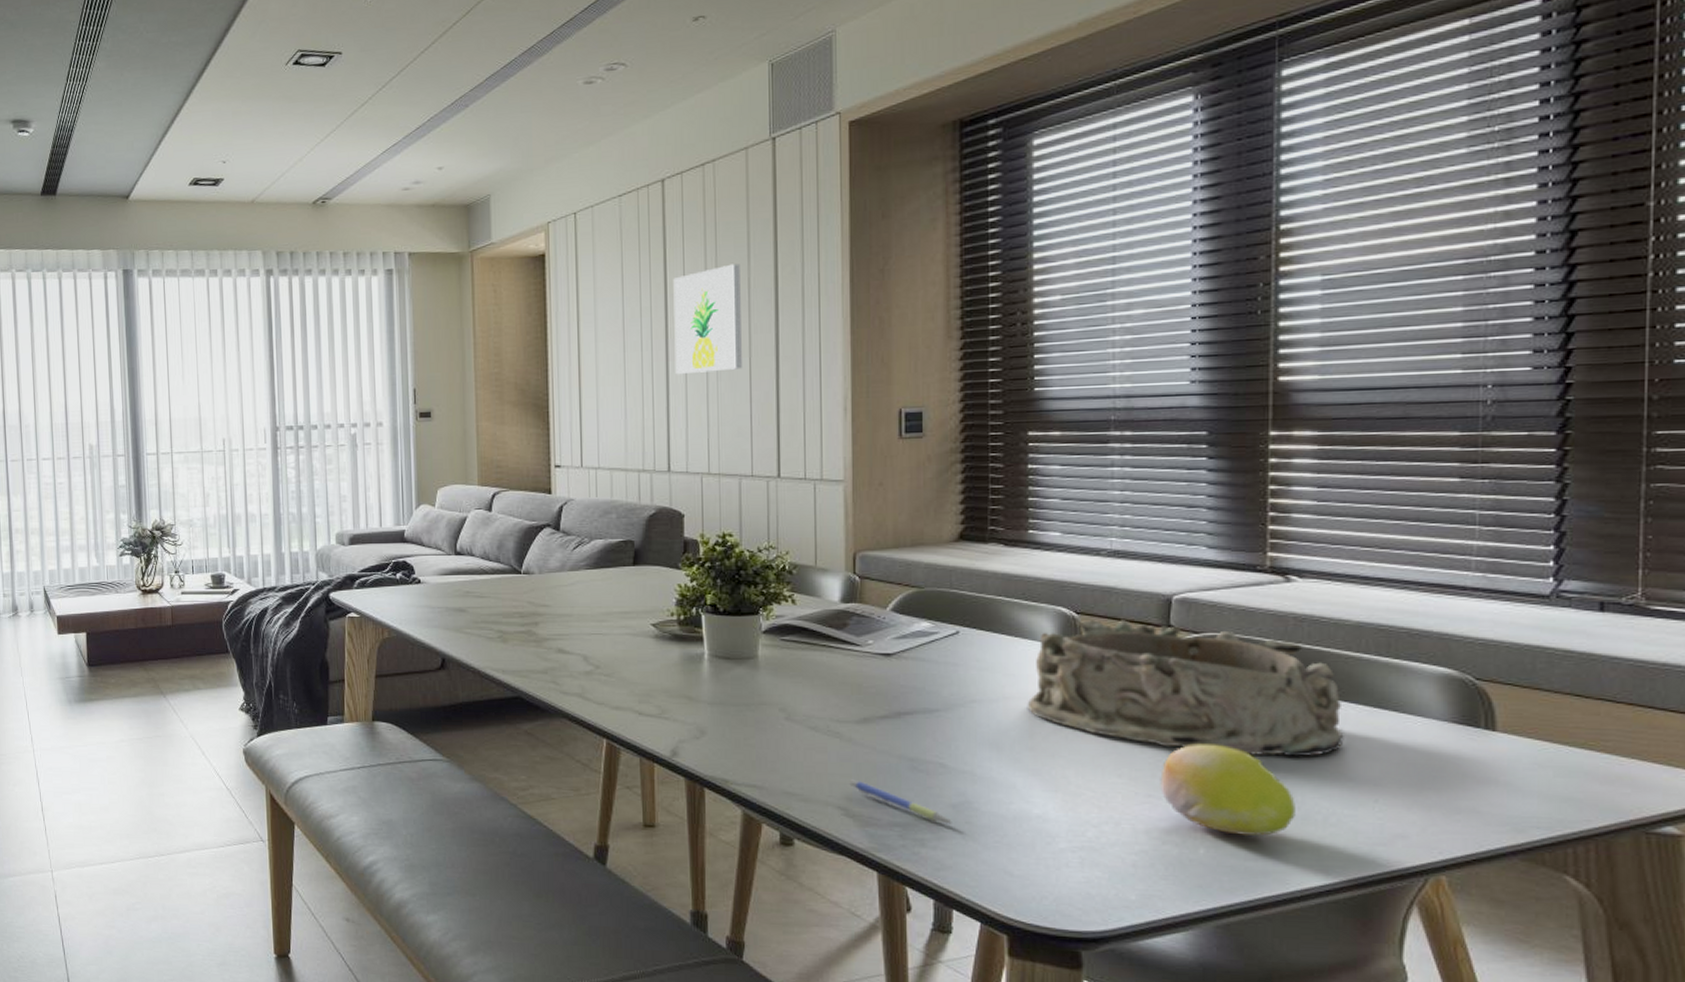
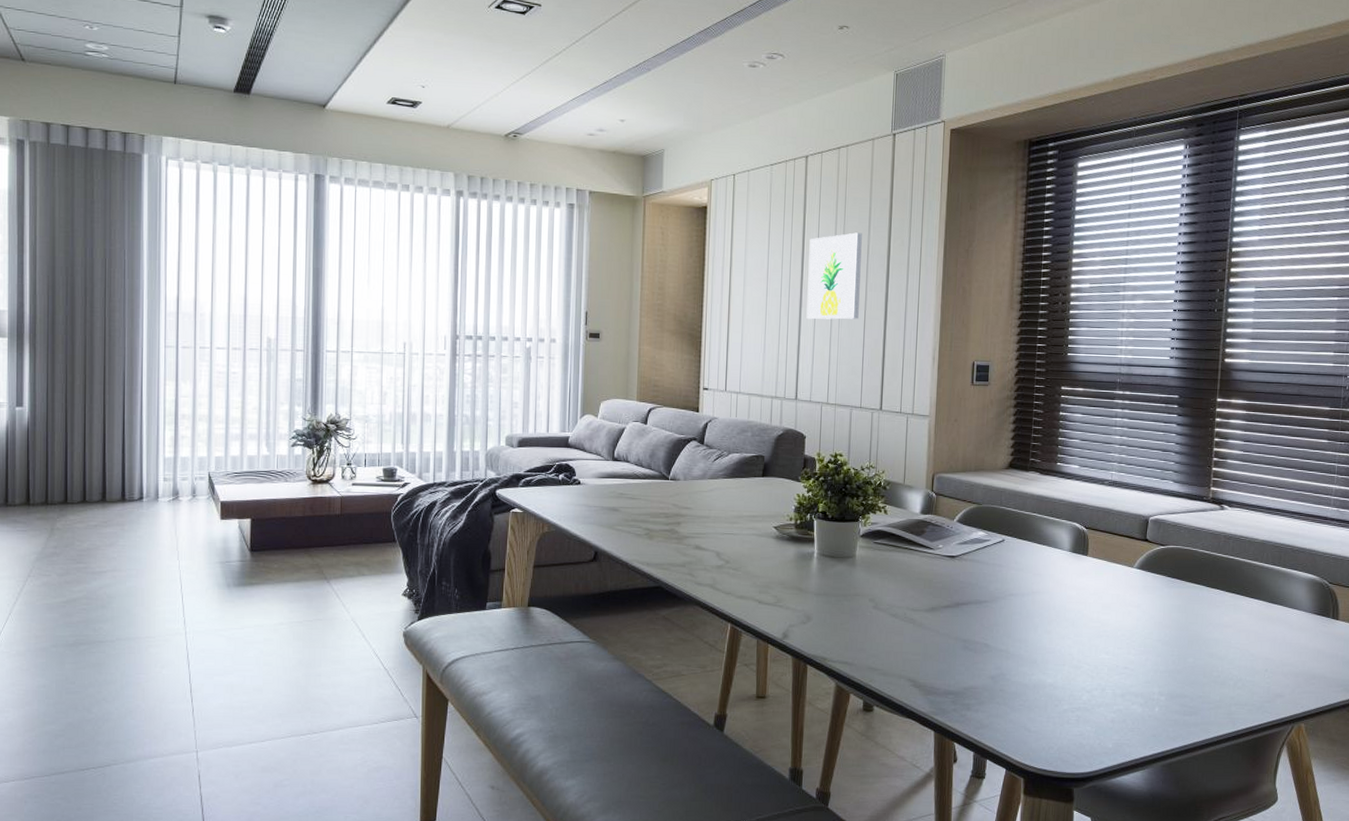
pen: present [849,779,952,824] -> none [918,657,991,692]
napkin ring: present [1027,620,1344,757] -> none [1048,533,1250,639]
fruit: present [1160,744,1295,837] -> none [1133,628,1218,698]

